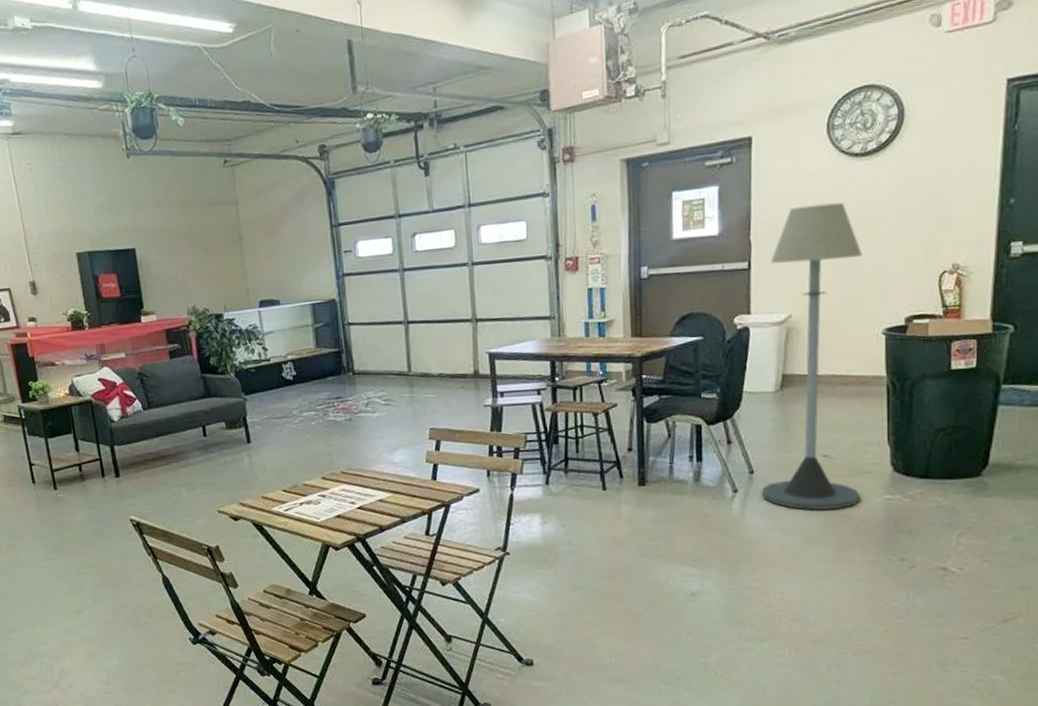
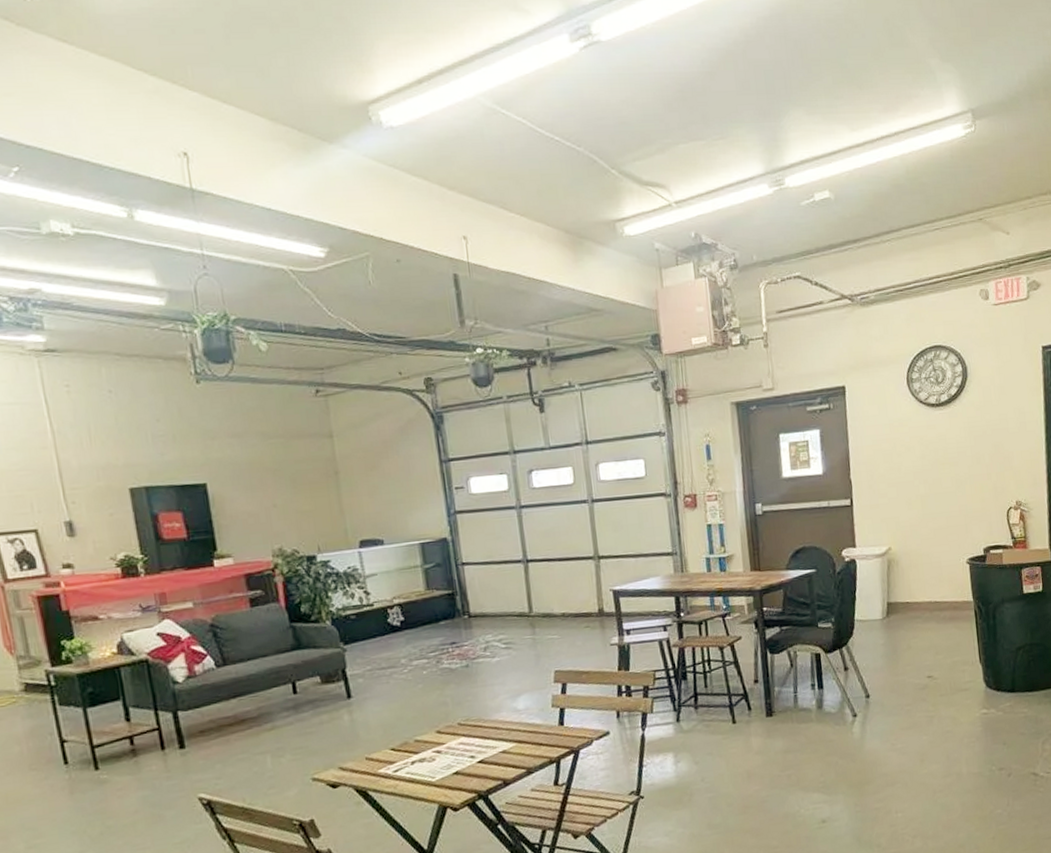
floor lamp: present [762,202,862,510] -> none [869,446,963,729]

